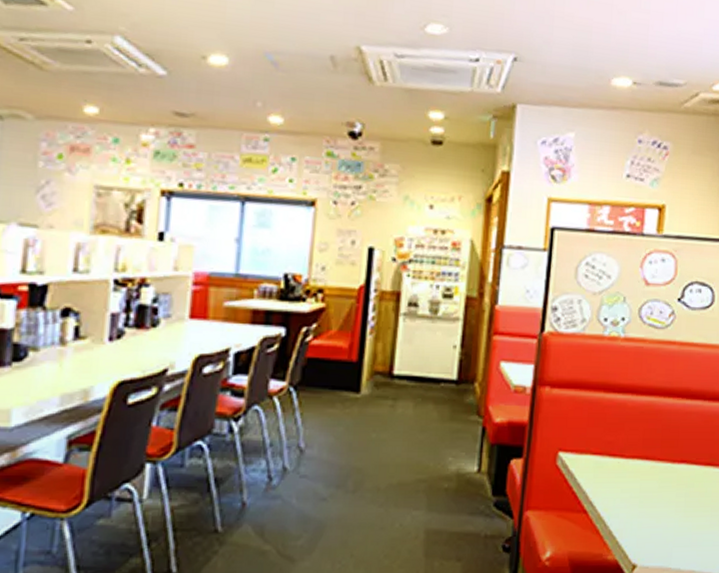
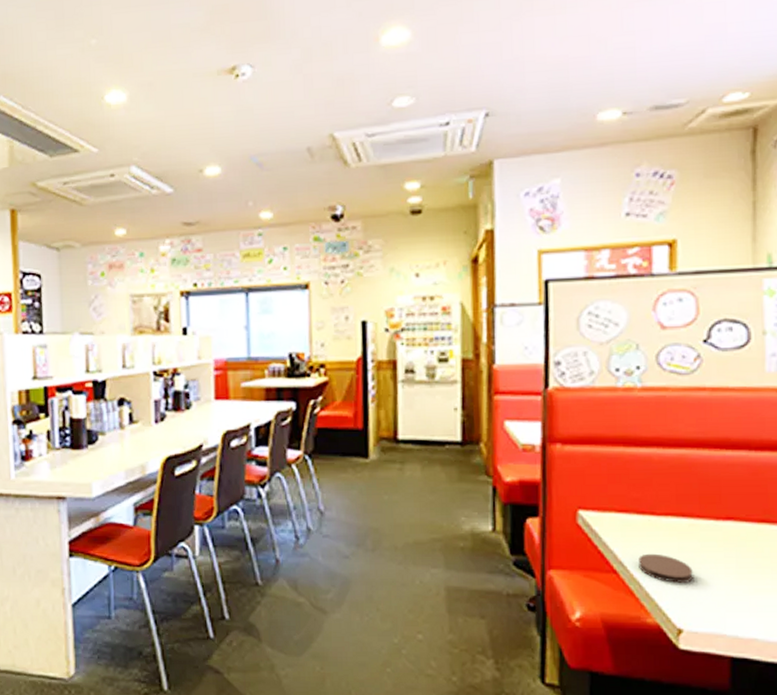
coaster: none [606,494,650,521] -> present [638,553,693,583]

